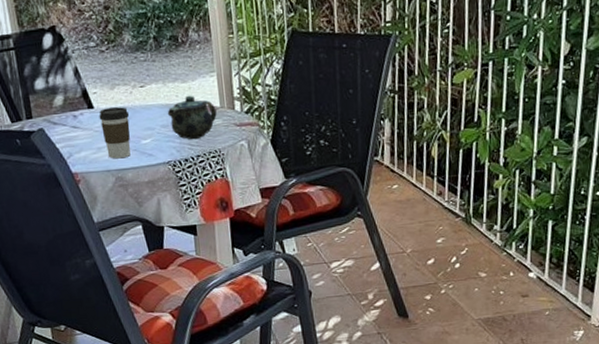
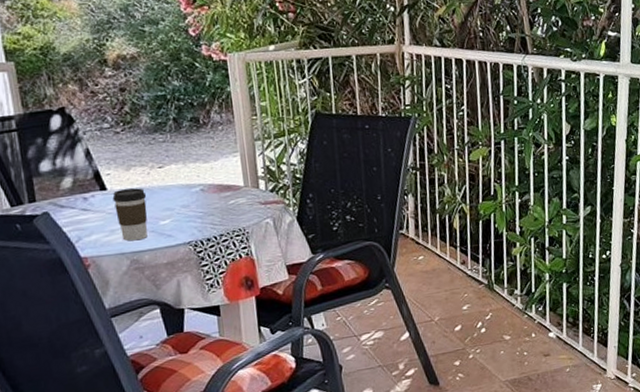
teapot: present [167,95,217,140] -> none [188,175,241,220]

